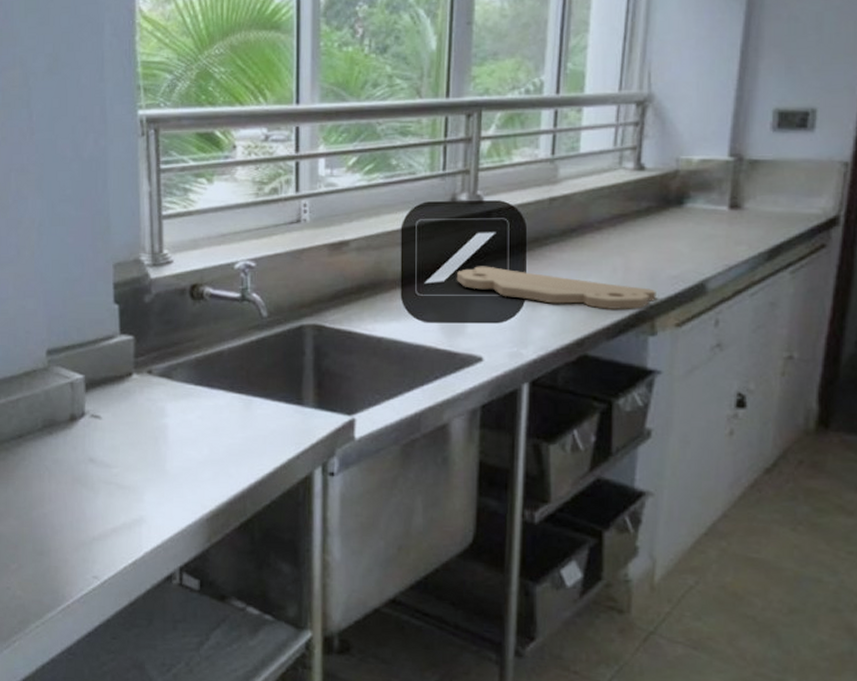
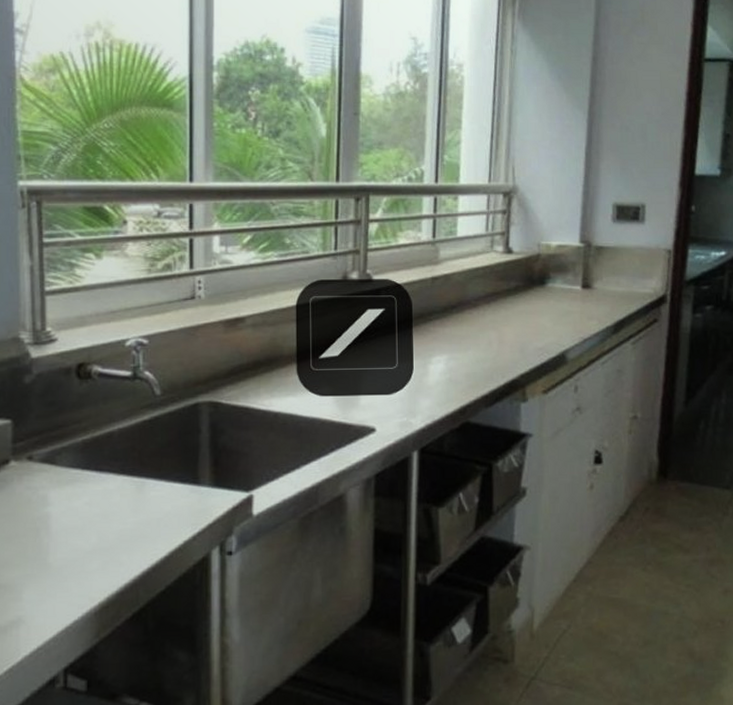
cutting board: present [456,266,656,309] -> none [349,341,526,379]

